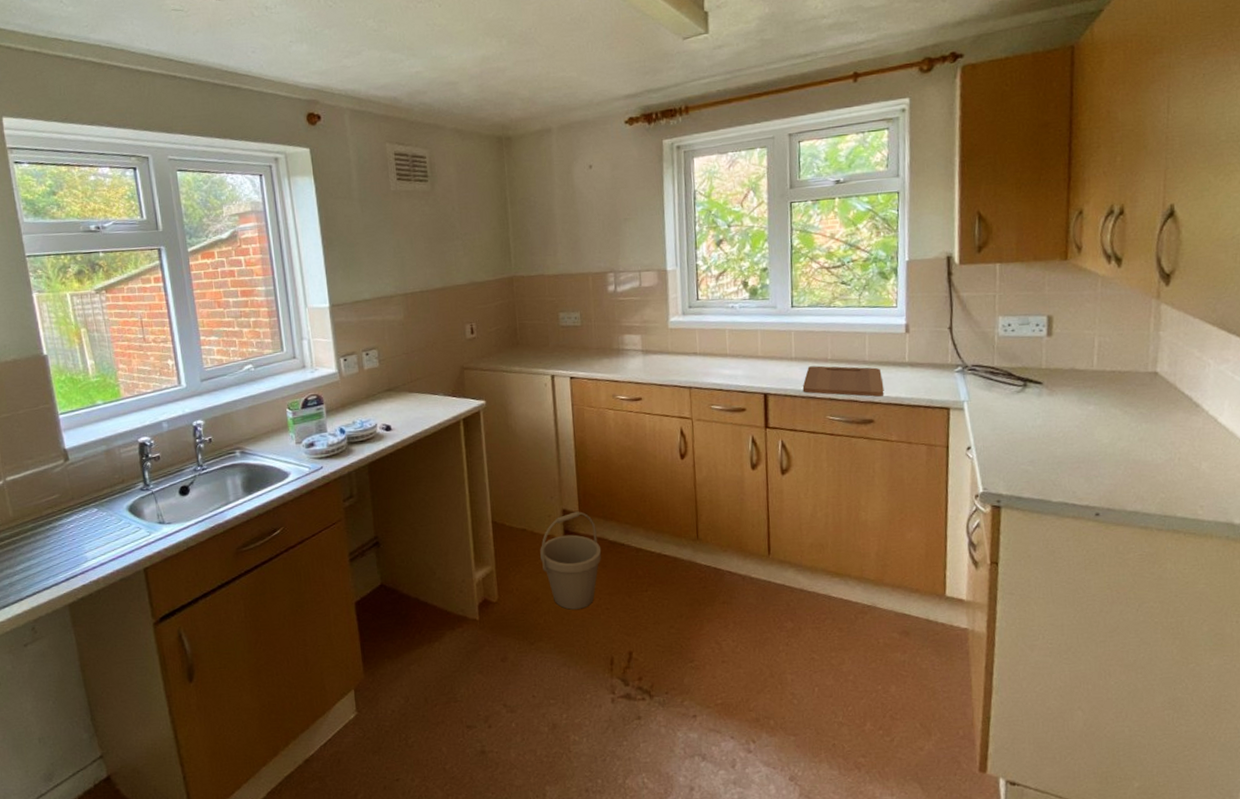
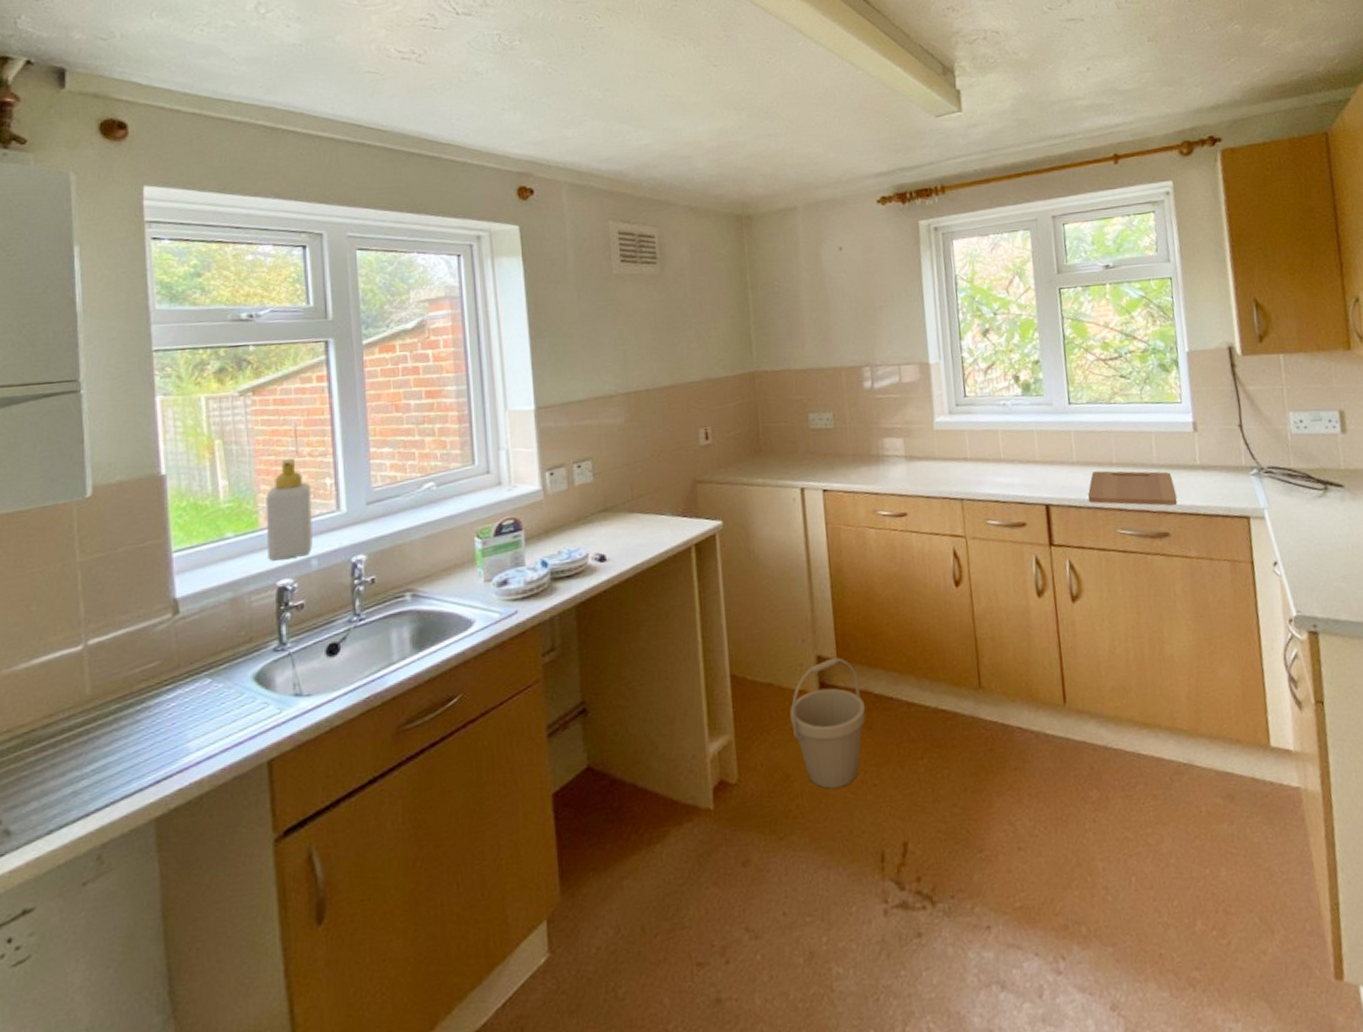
soap bottle: none [123,343,163,423] -> present [266,457,312,561]

